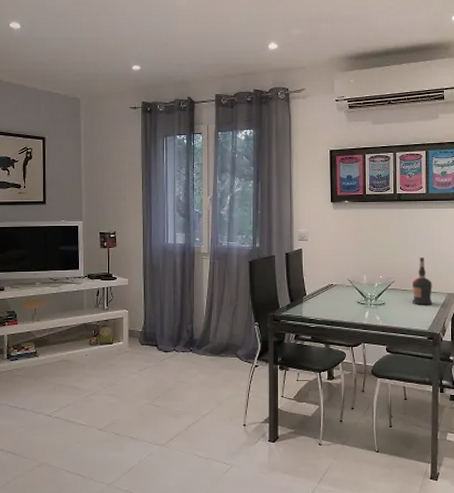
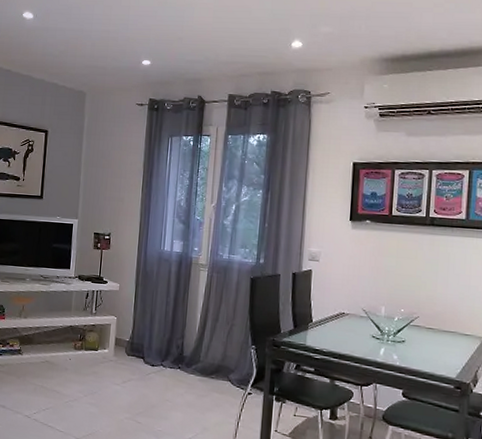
liquor bottle: present [412,257,433,305] -> none [438,293,465,349]

